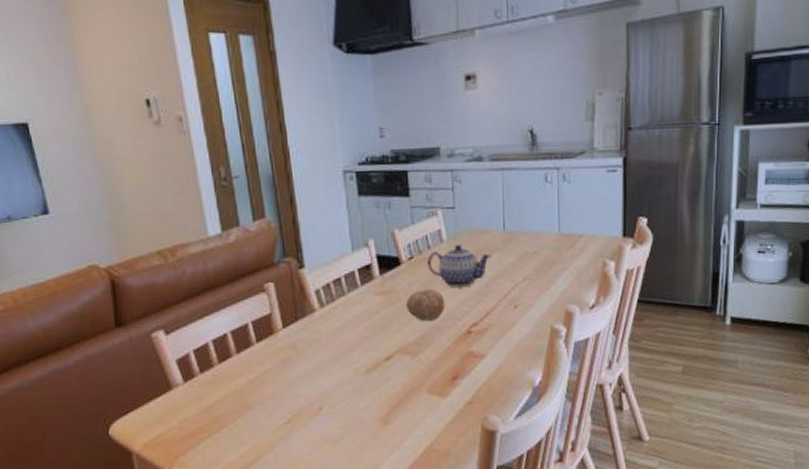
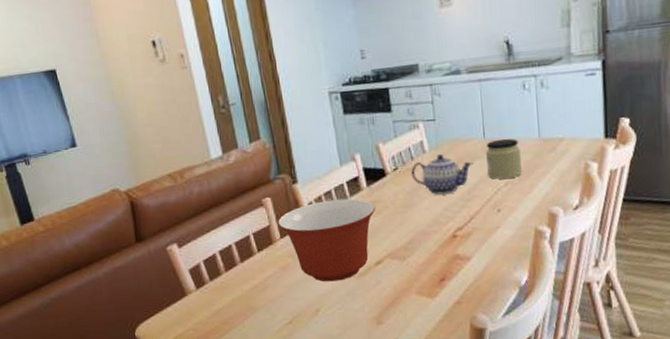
mixing bowl: none [280,287,388,378] -> present [277,198,376,282]
fruit: present [406,288,446,322] -> none [393,196,431,228]
jar: none [505,231,540,274] -> present [486,138,522,179]

